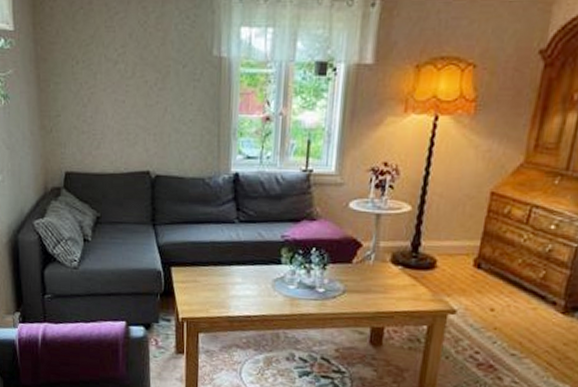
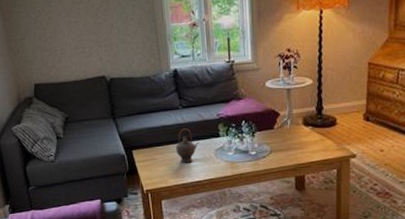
teapot: none [224,247,255,292] -> present [176,128,200,163]

